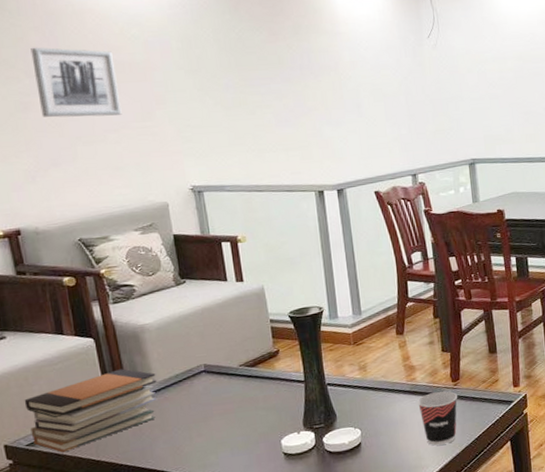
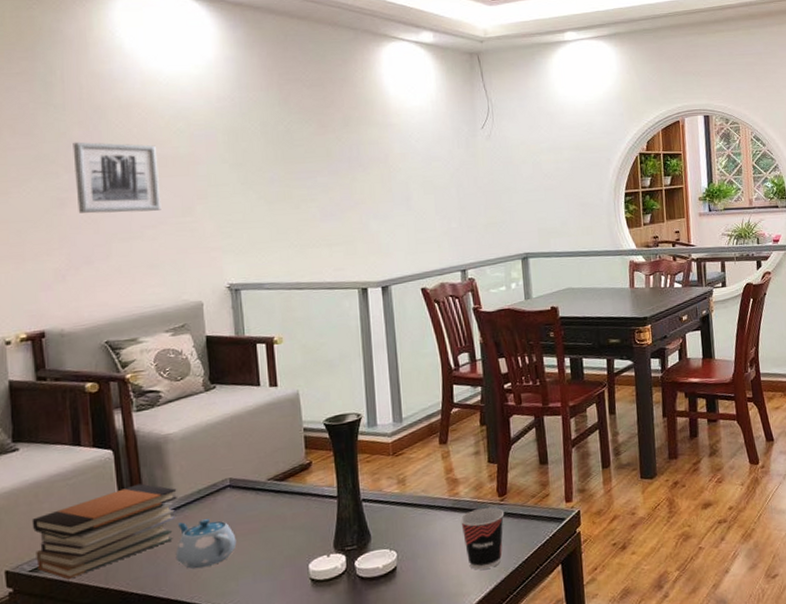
teapot: none [158,400,214,444] -> present [175,519,237,569]

